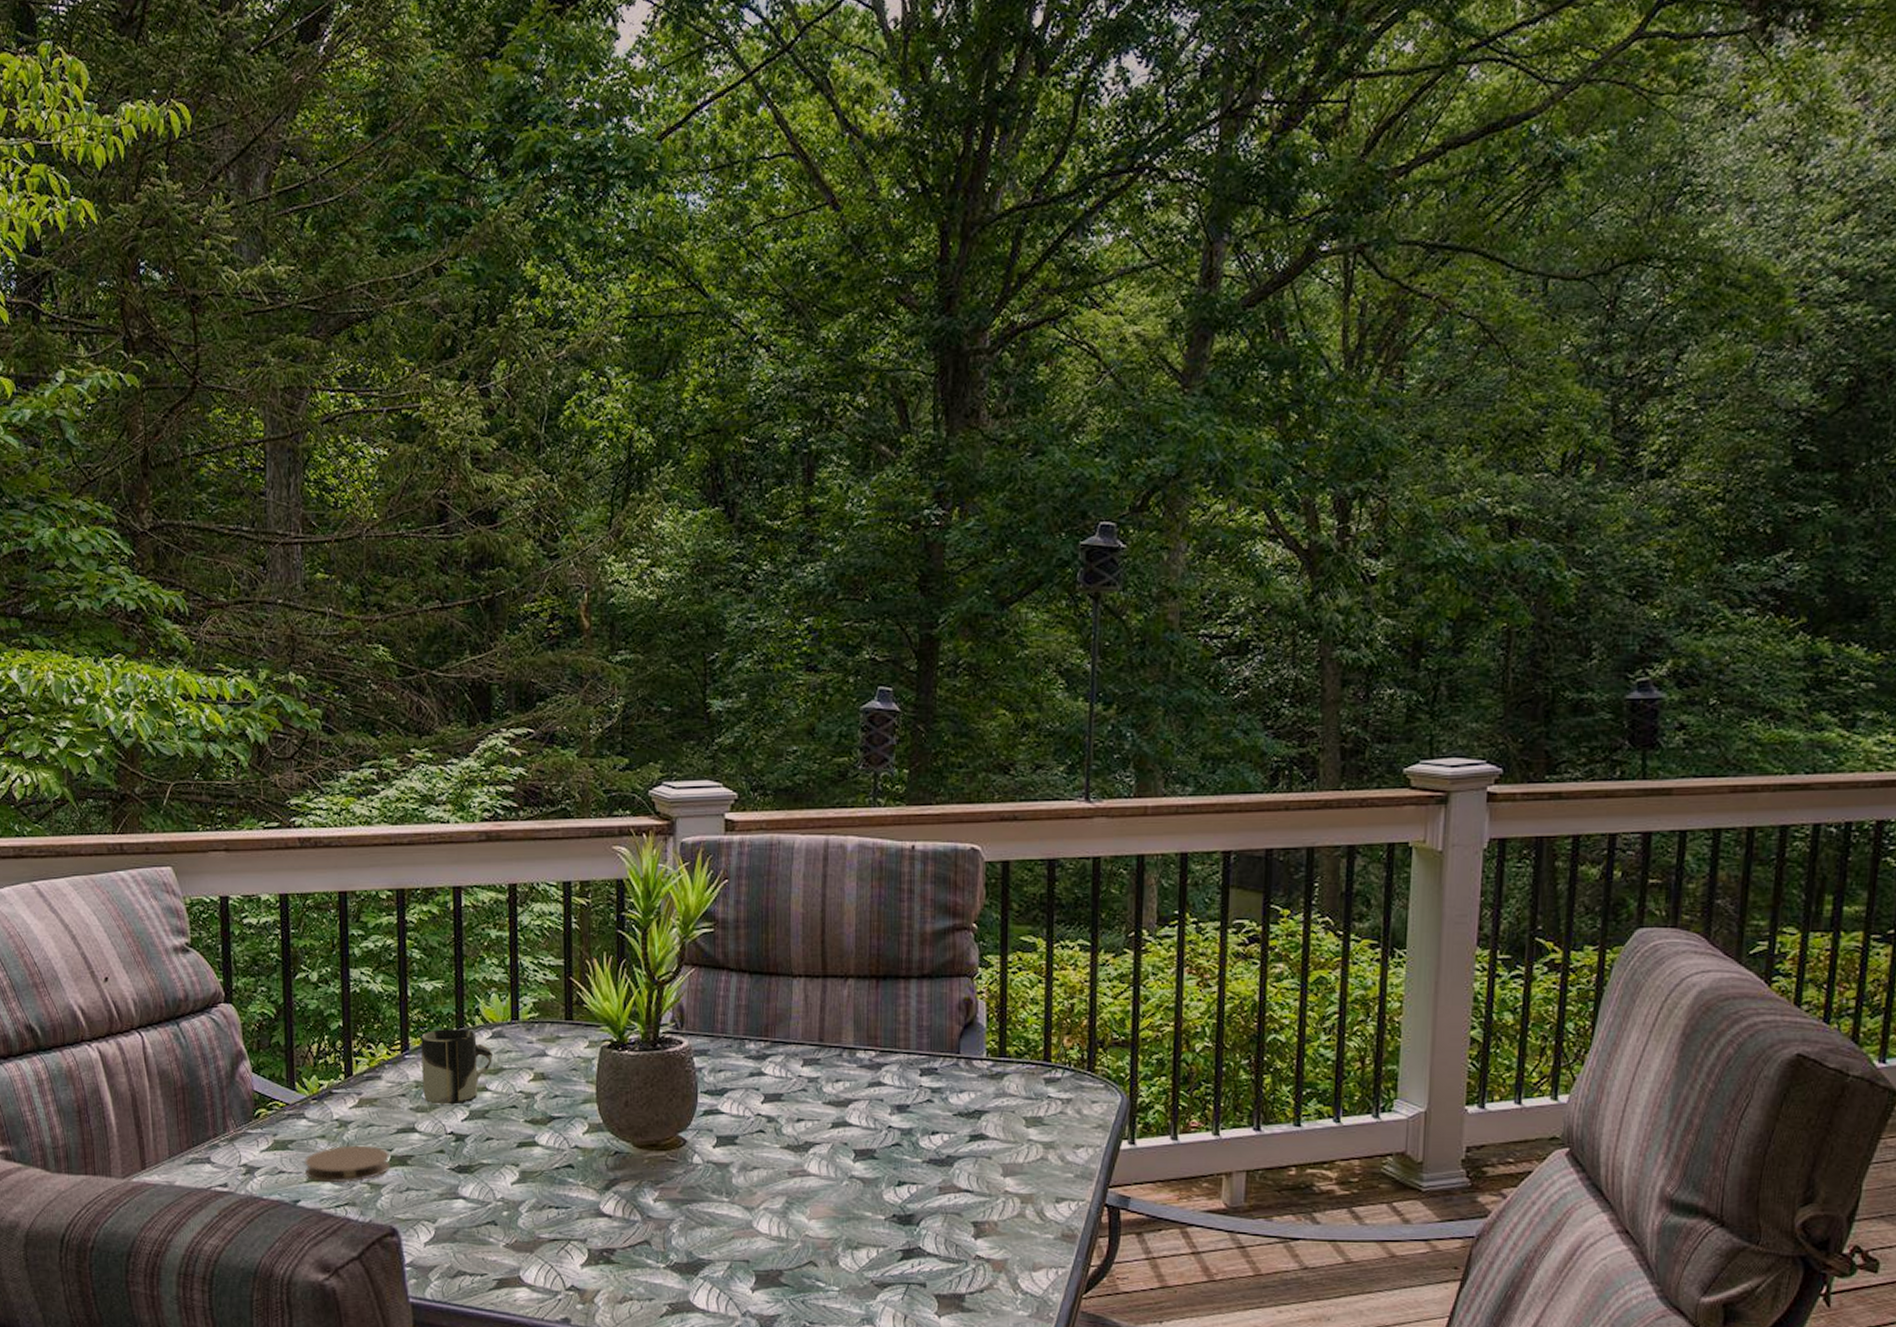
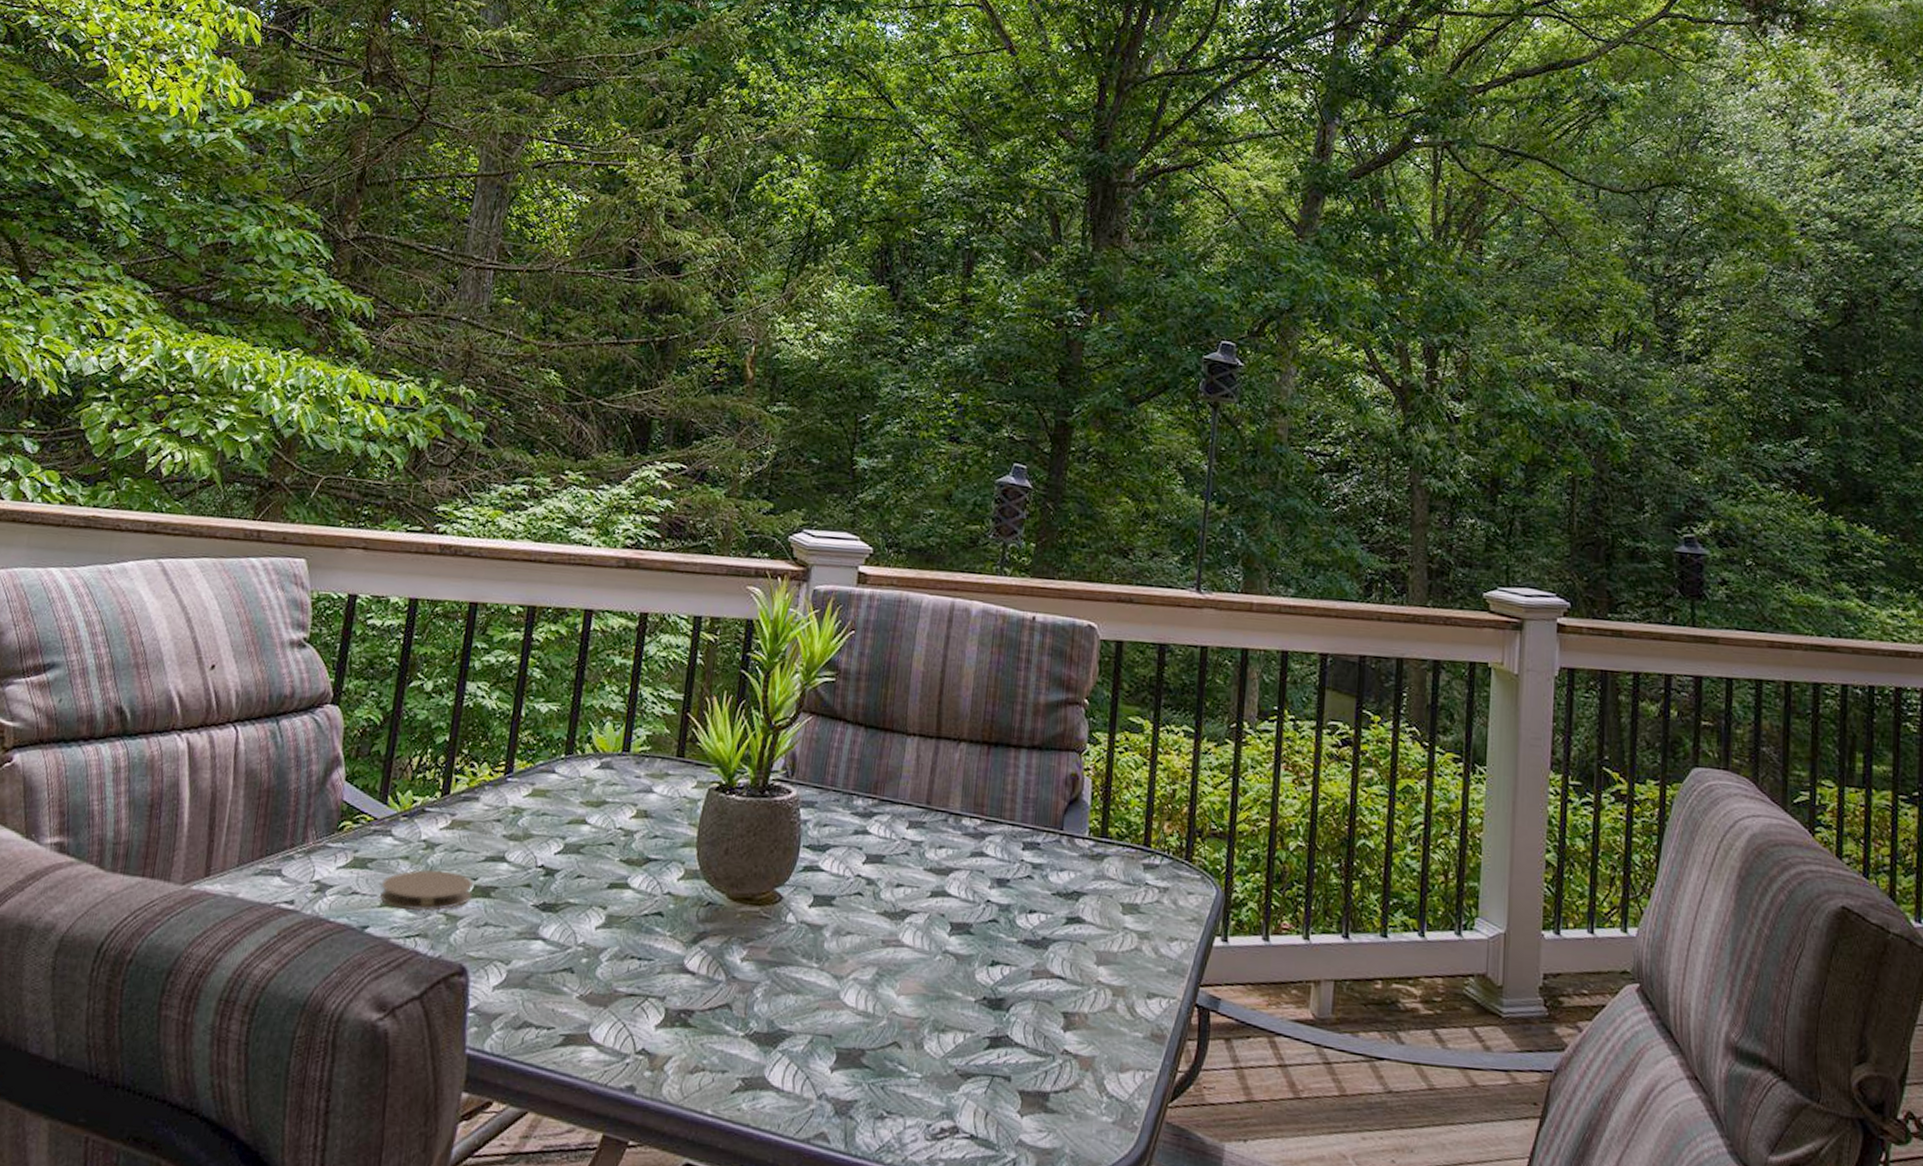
cup: present [421,1029,492,1105] -> none [519,754,598,836]

